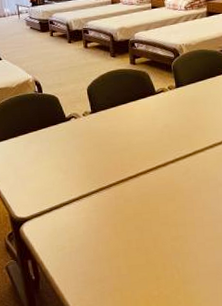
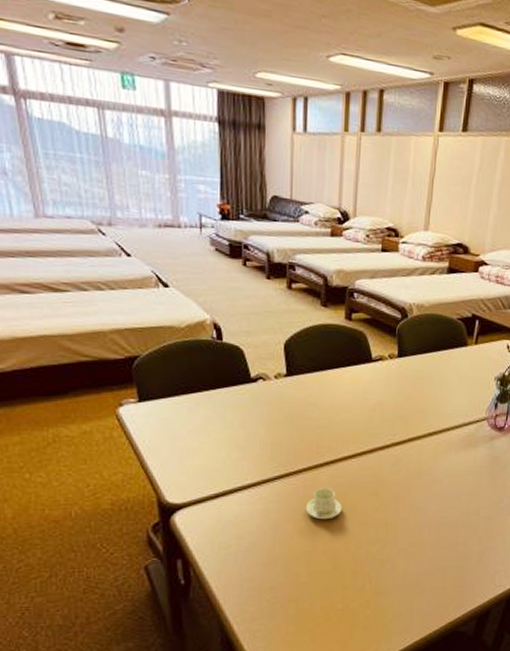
cup and saucer: none [118,197,147,223] -> present [305,488,342,520]

